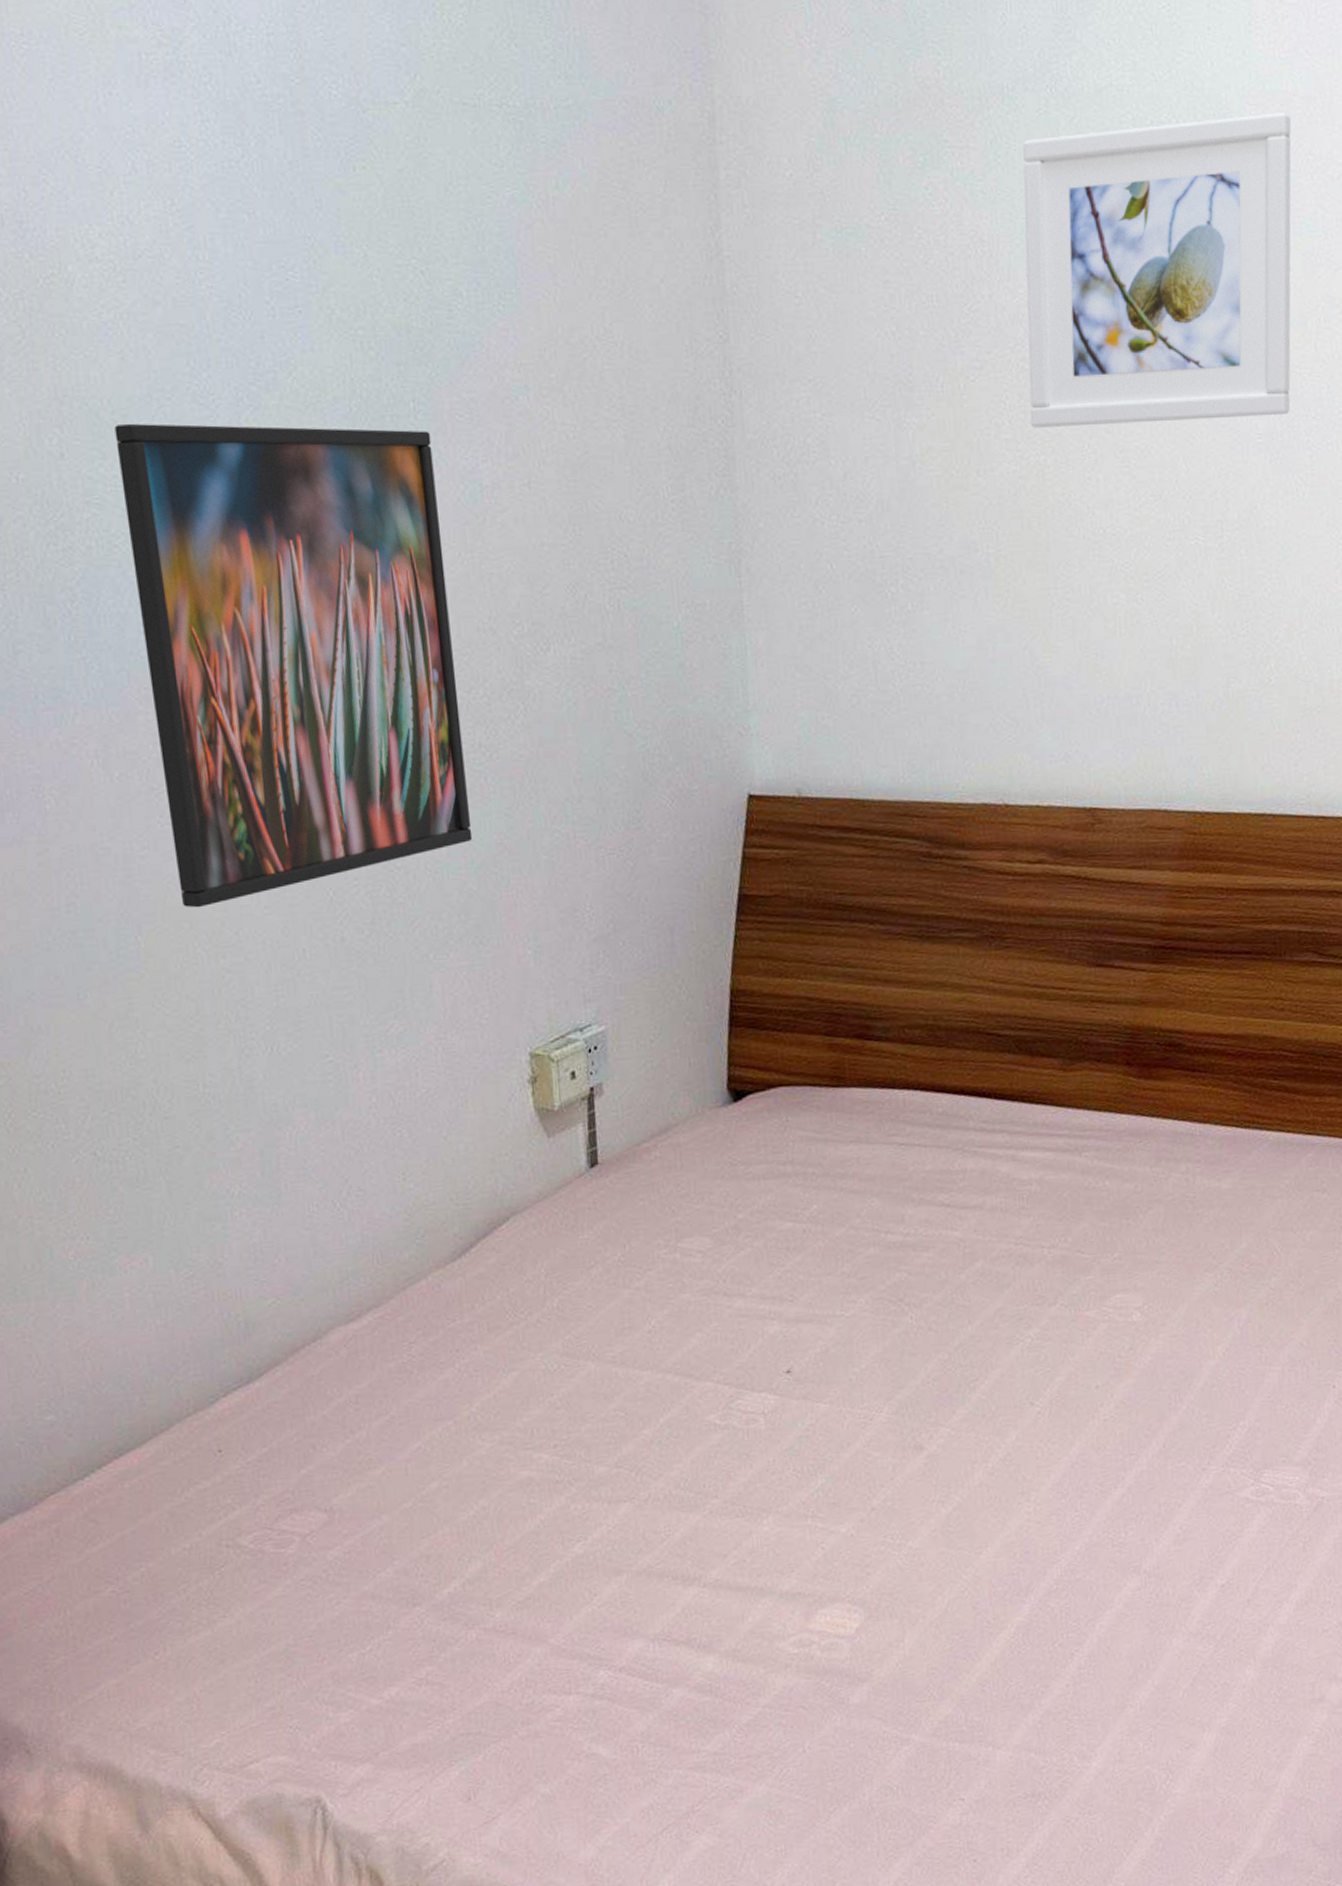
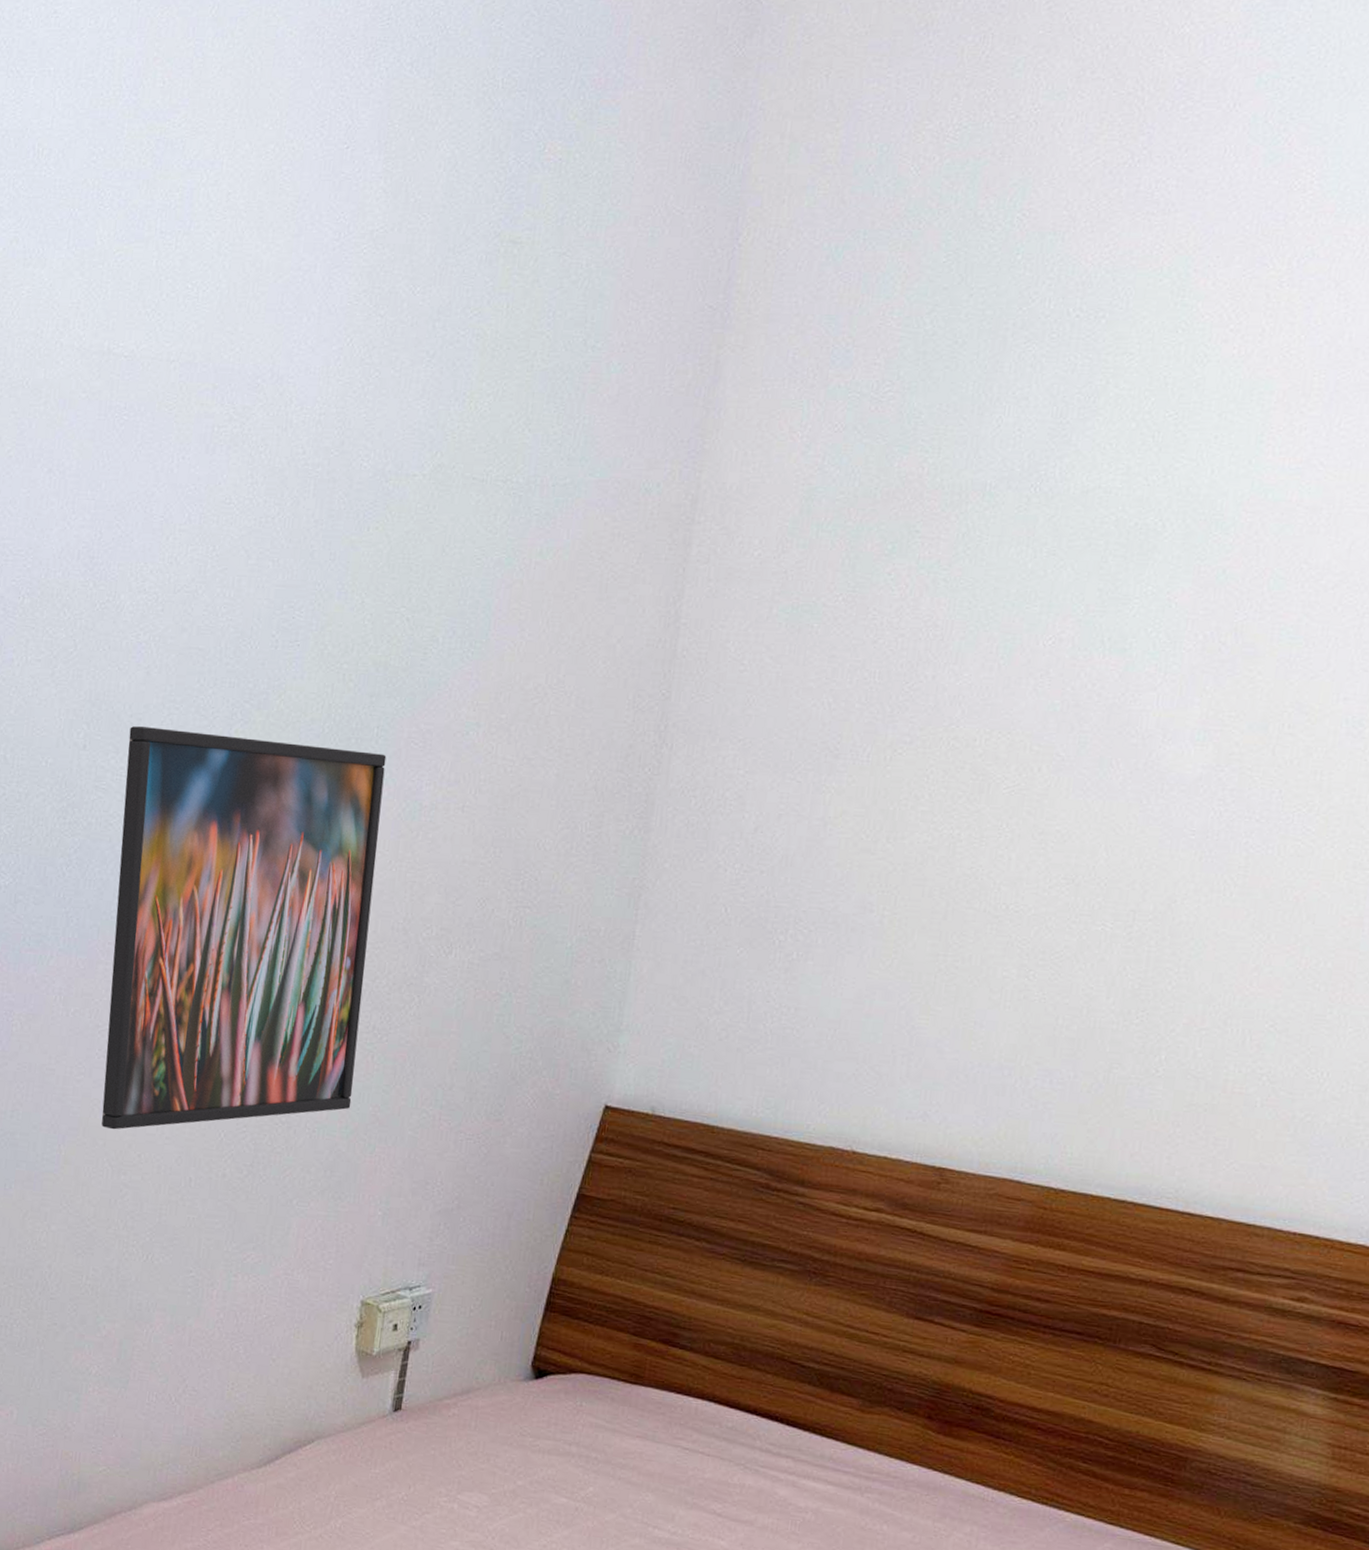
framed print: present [1023,112,1292,428] -> none [951,521,1291,815]

